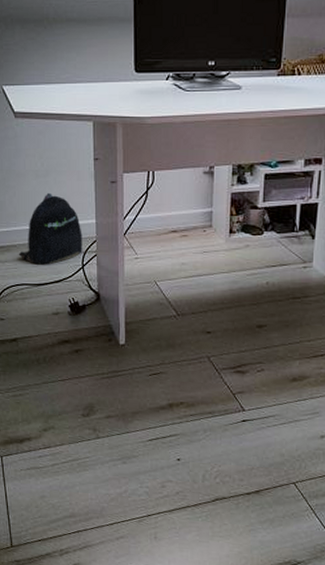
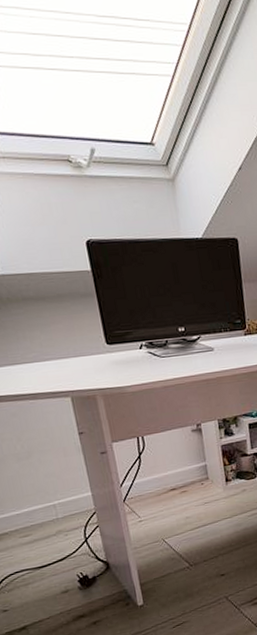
backpack: present [18,192,82,265] -> none [11,473,83,548]

